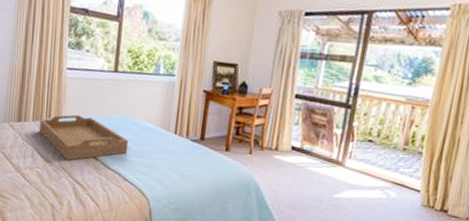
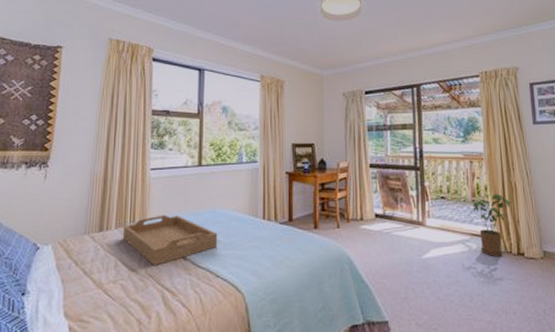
house plant: none [399,145,449,209] -> present [472,193,512,256]

